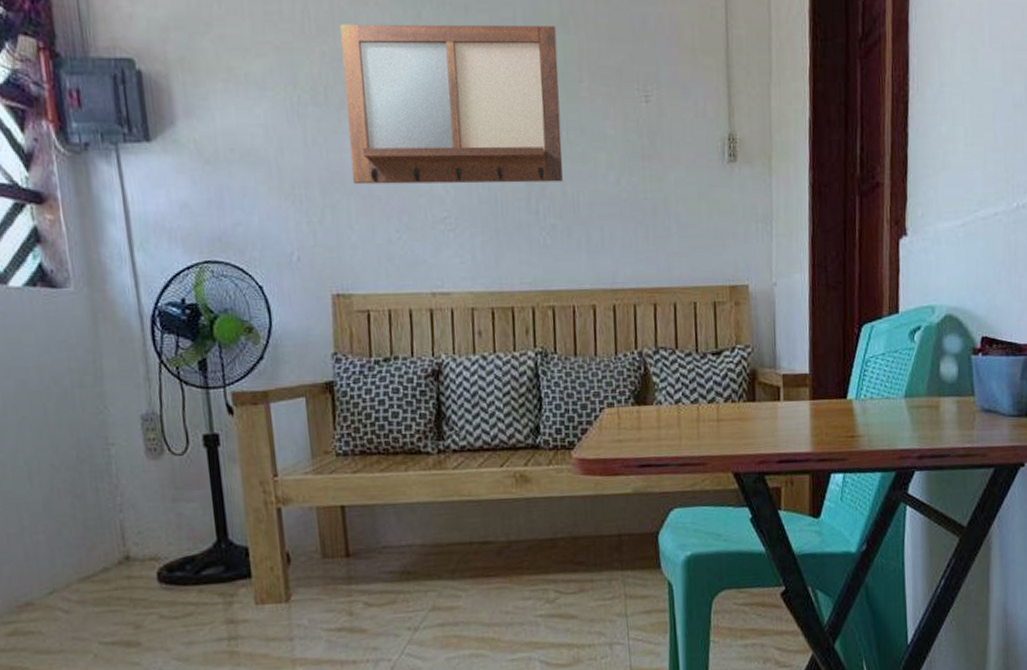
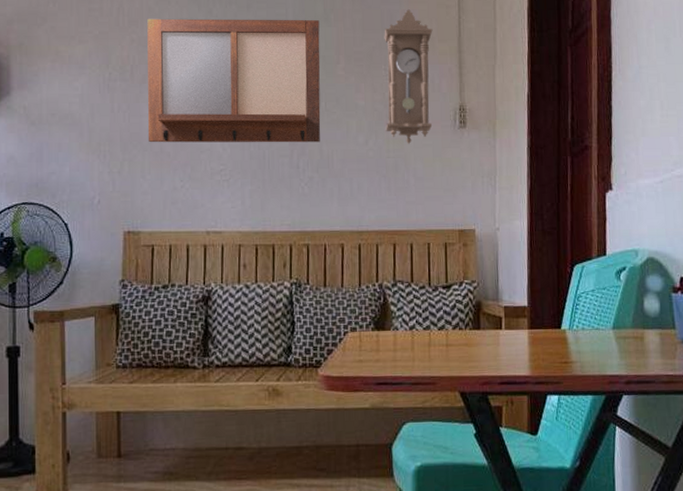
pendulum clock: none [635,12,696,183] -> present [384,9,433,144]

